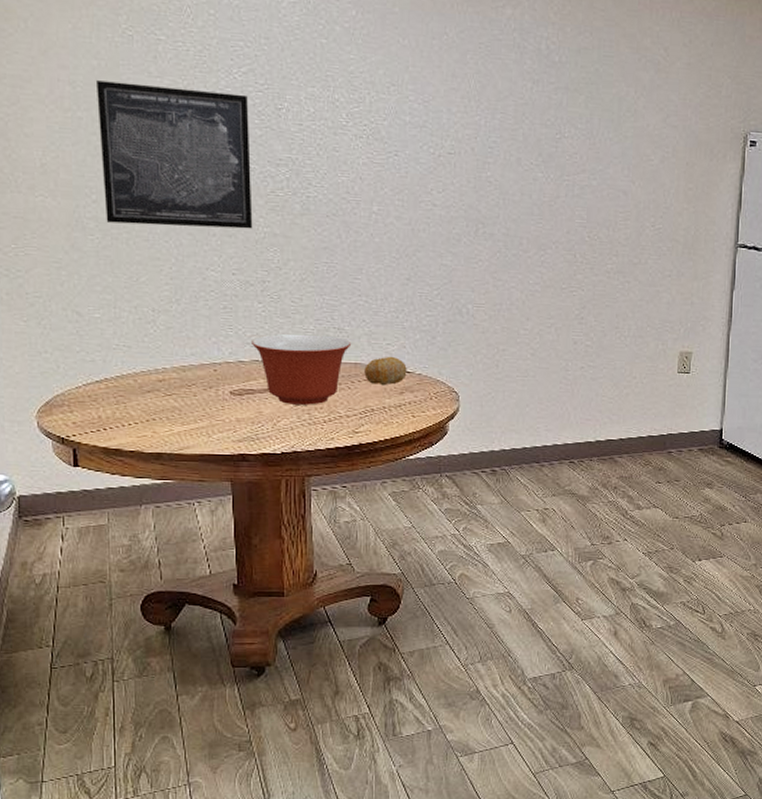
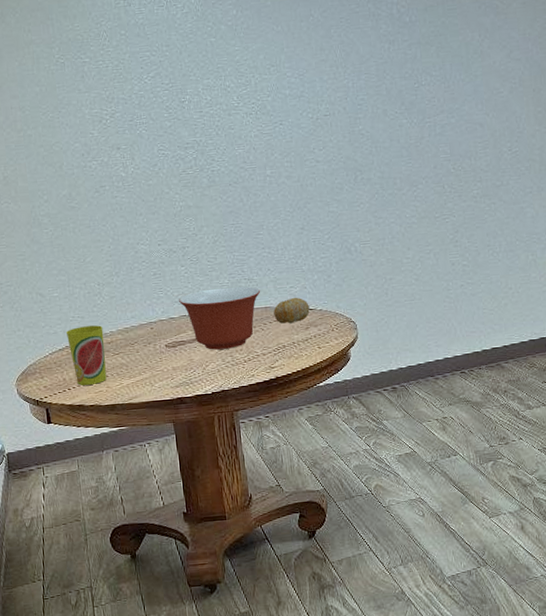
wall art: present [95,80,253,229] -> none [39,94,171,217]
cup: none [106,357,155,427] -> present [65,325,107,385]

